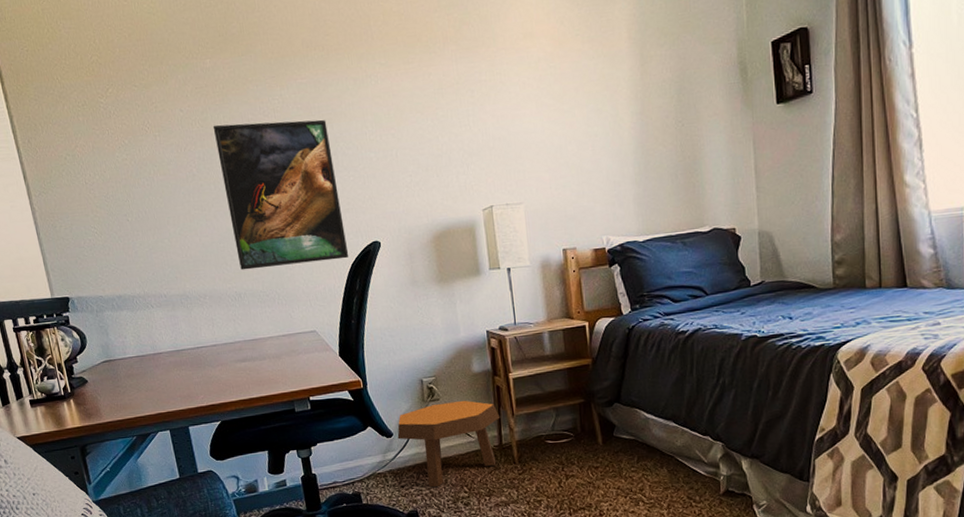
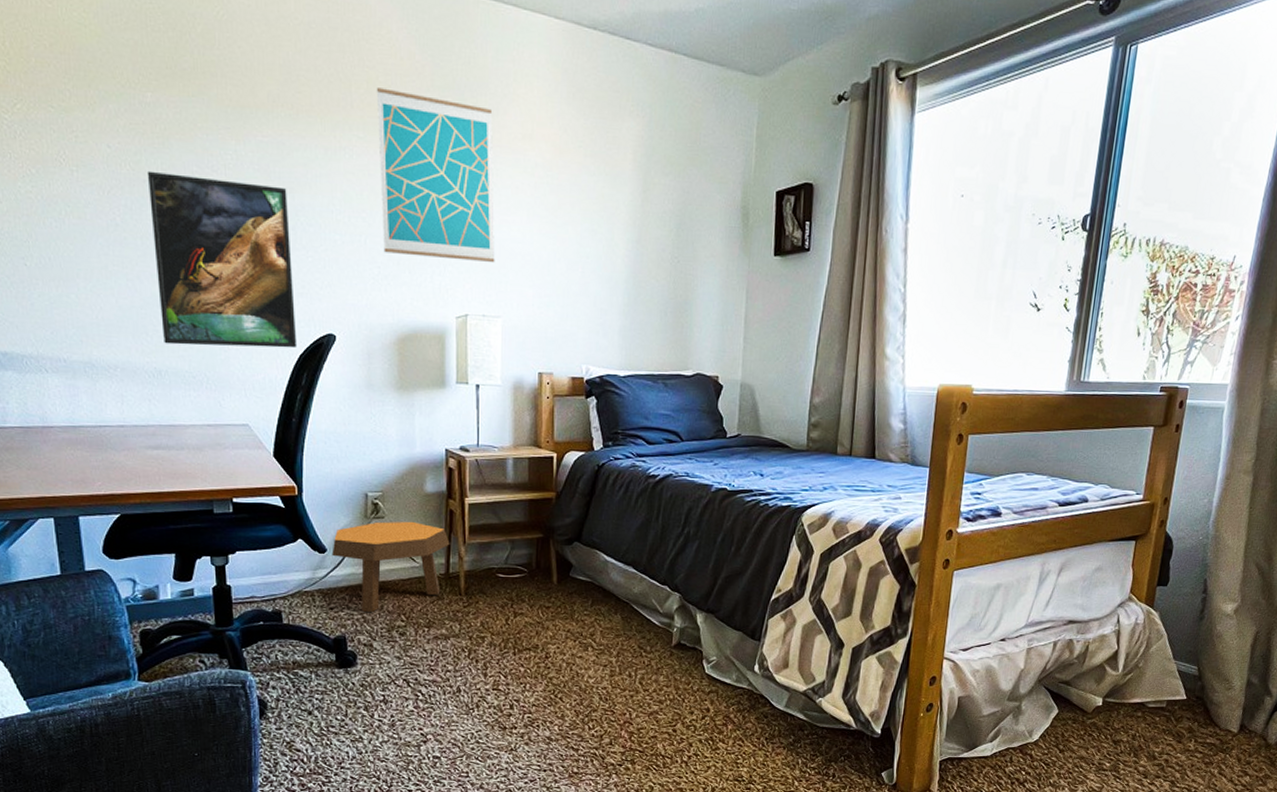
wall art: none [391,16,512,162] -> present [376,88,495,263]

